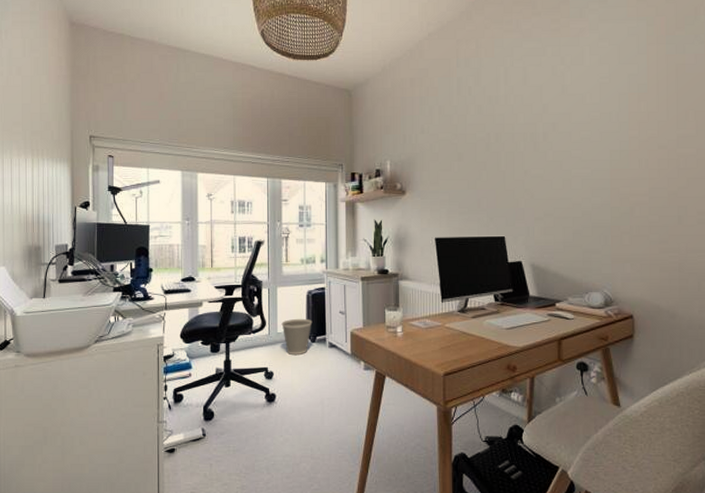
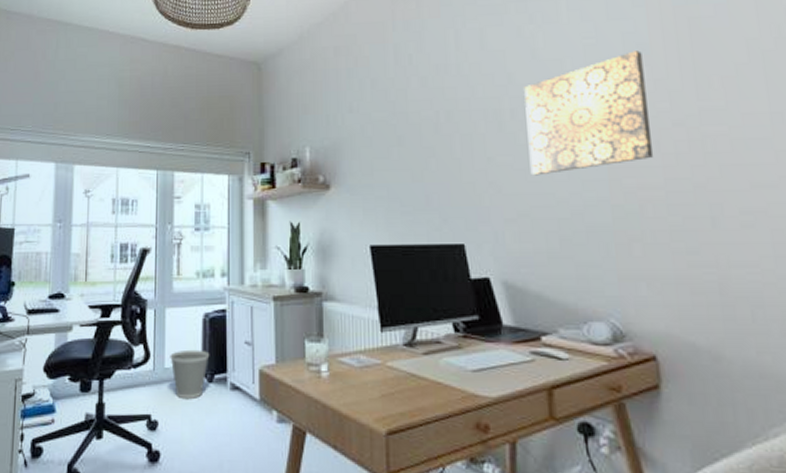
wall art: none [554,89,643,185] -> present [524,50,654,176]

